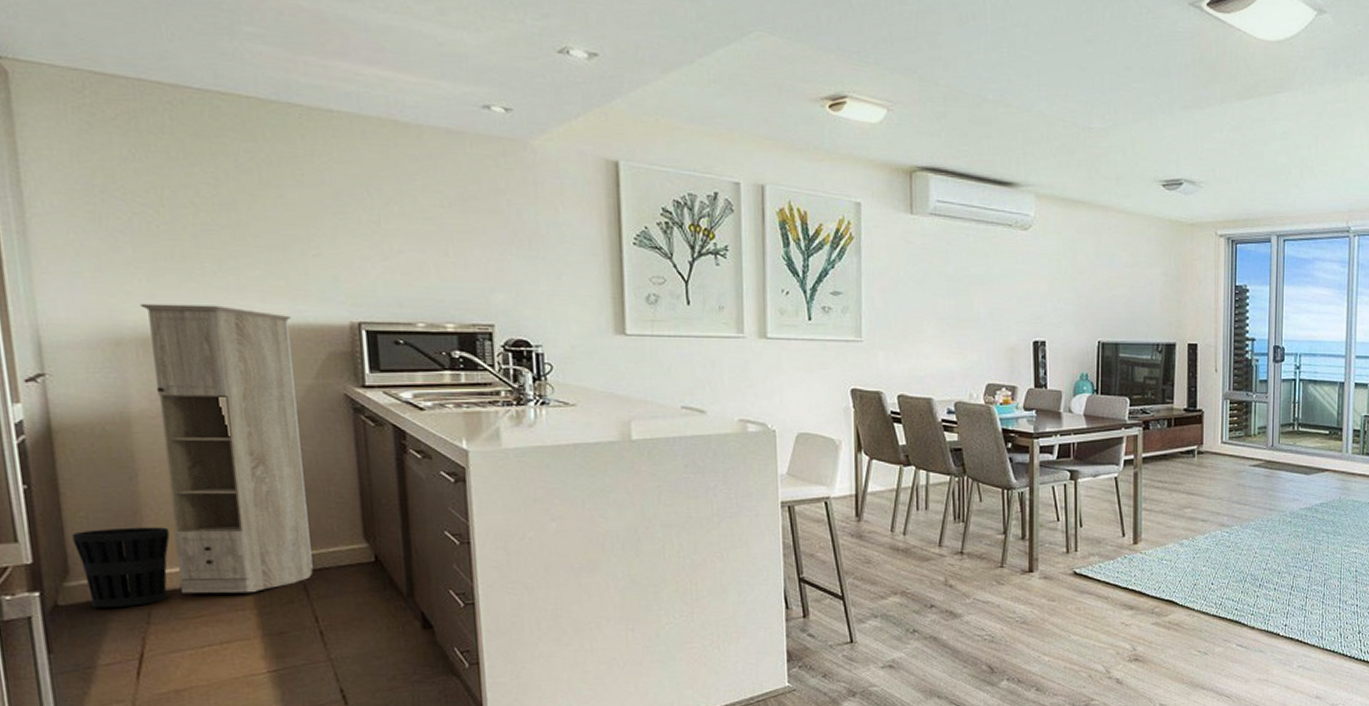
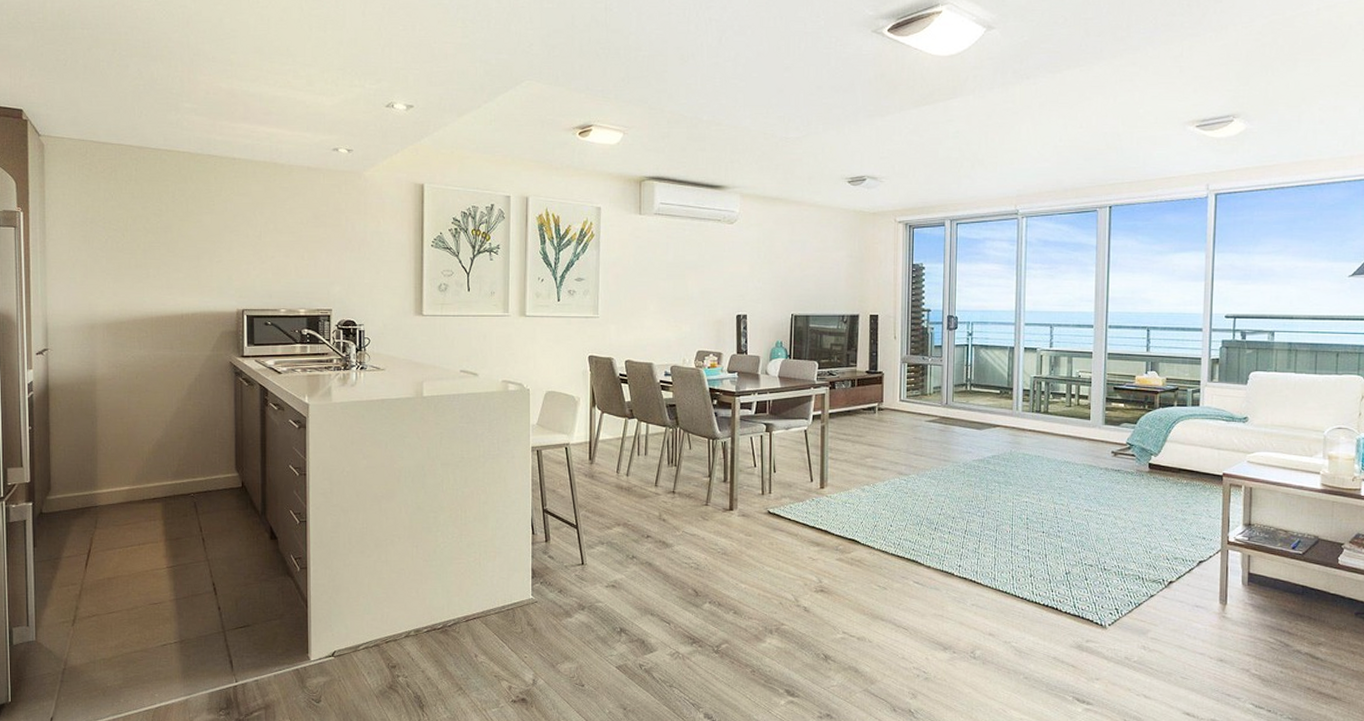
wastebasket: present [72,527,170,607] -> none [55,458,113,515]
storage cabinet: present [140,303,313,594] -> none [108,299,201,508]

